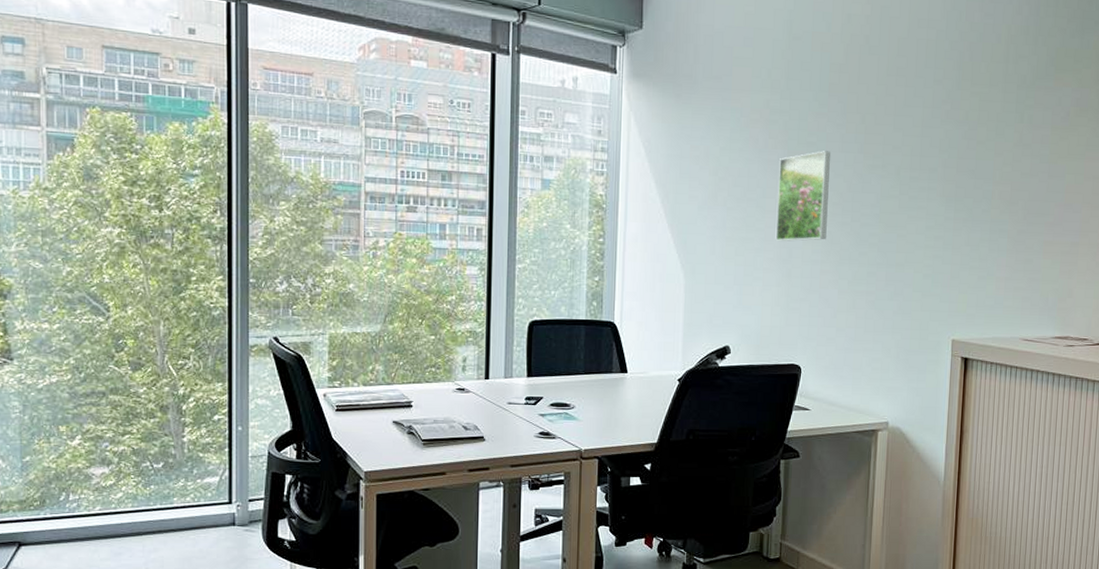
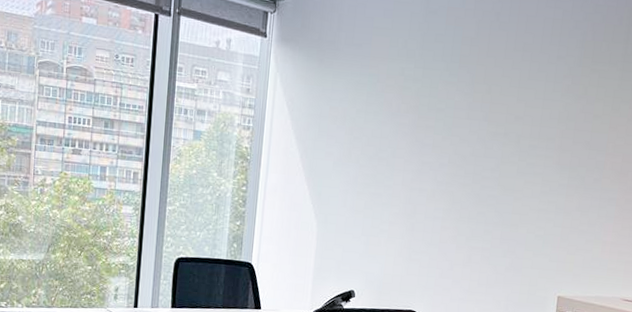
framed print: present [775,151,830,242] -> none [401,117,457,199]

